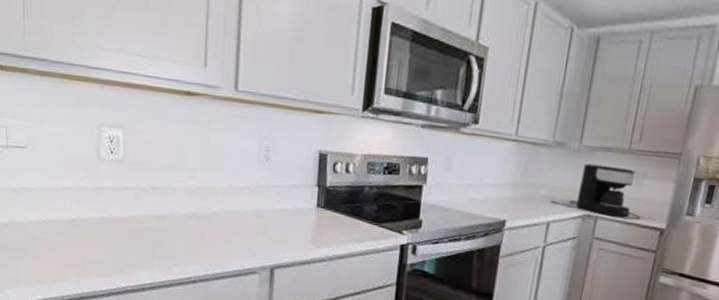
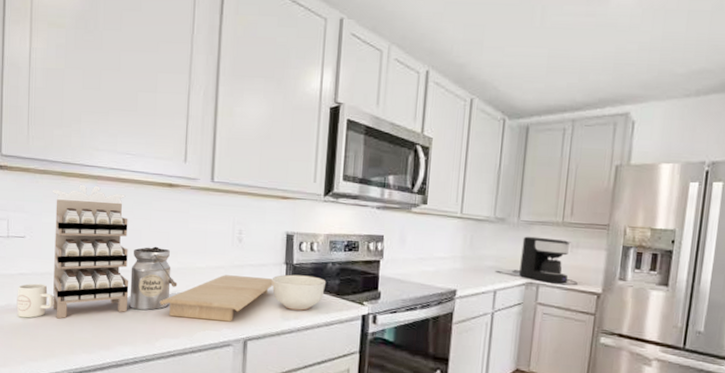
mug: none [20,199,62,237] -> present [16,283,54,318]
spice rack: none [55,89,198,239] -> present [53,184,178,319]
cutting board: none [178,196,305,248] -> present [159,275,274,322]
bowl: none [302,198,363,238] -> present [272,274,327,311]

